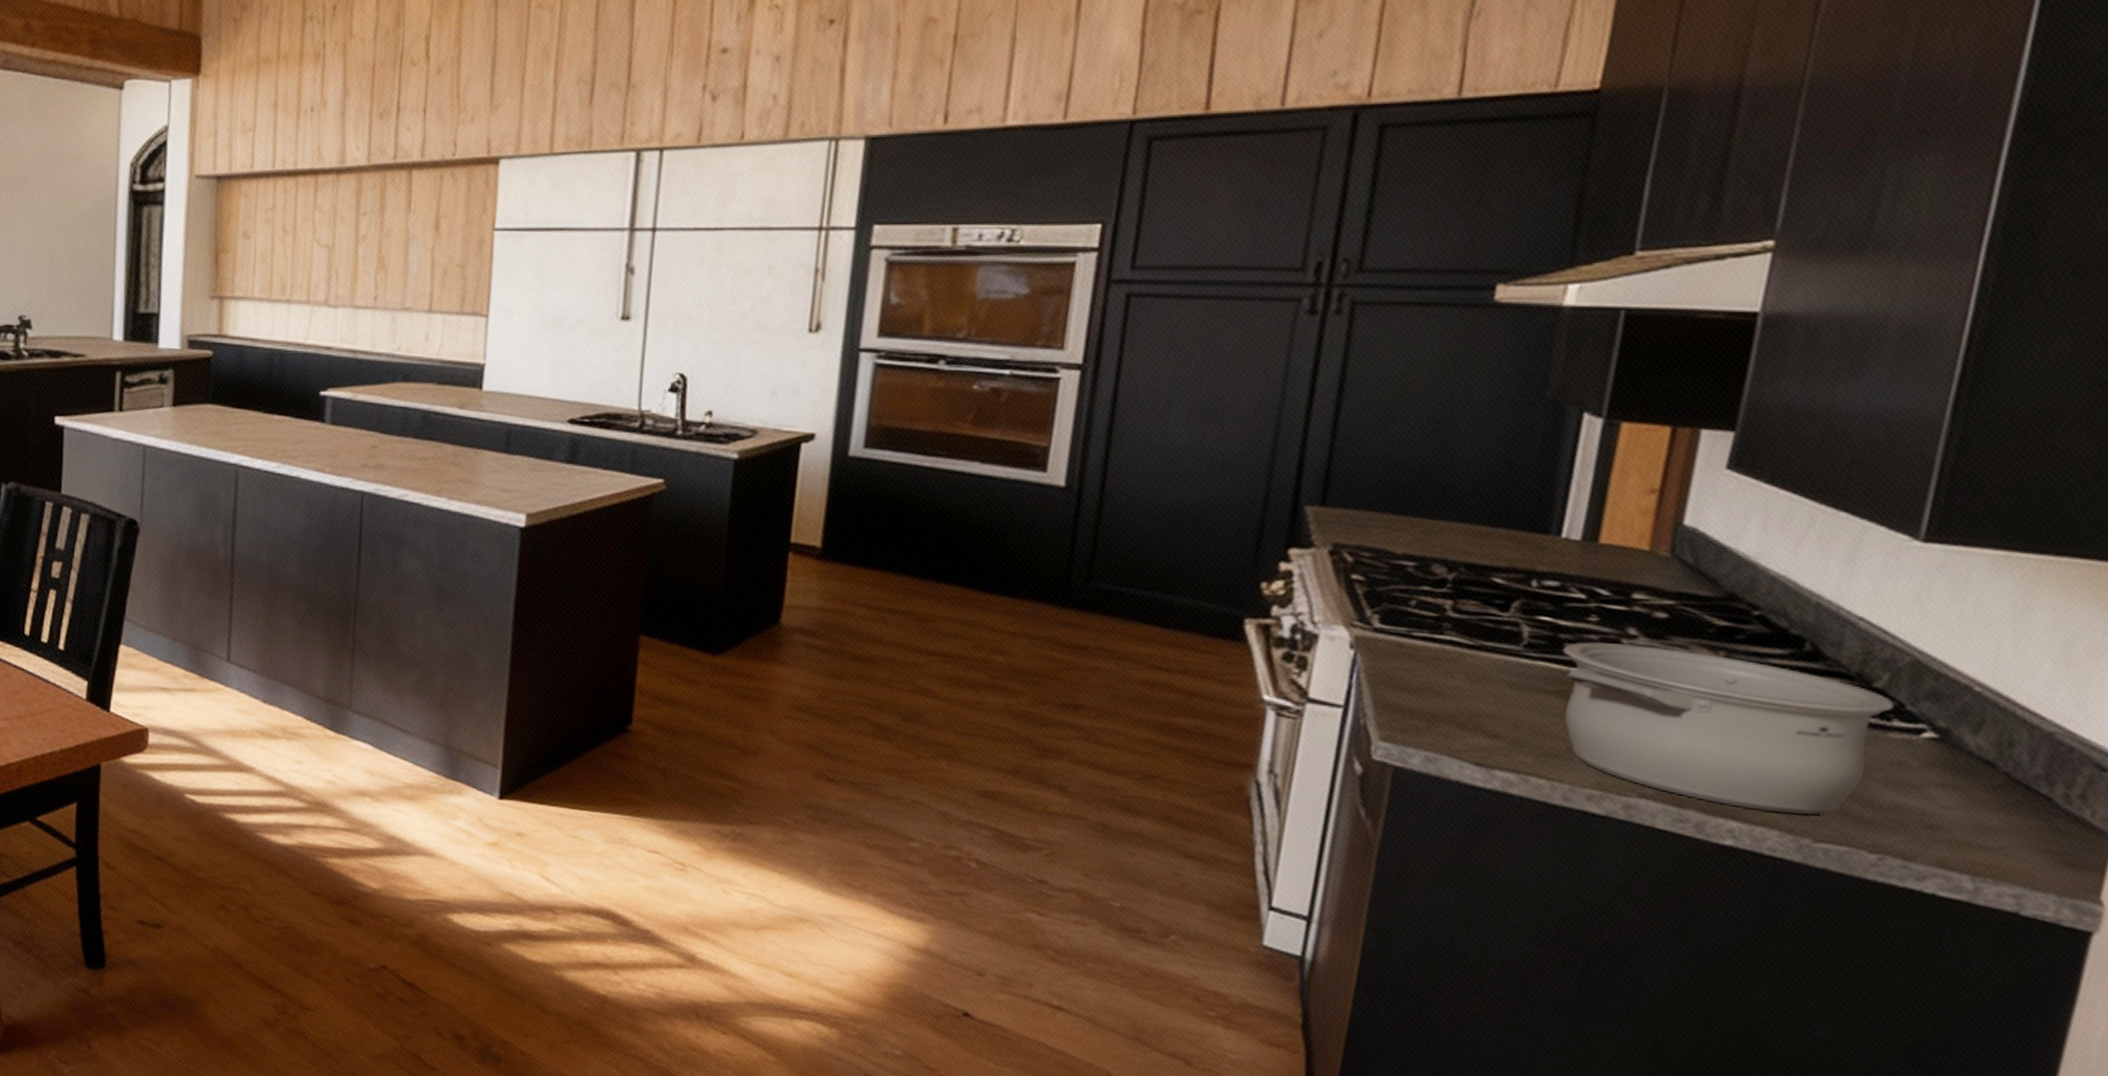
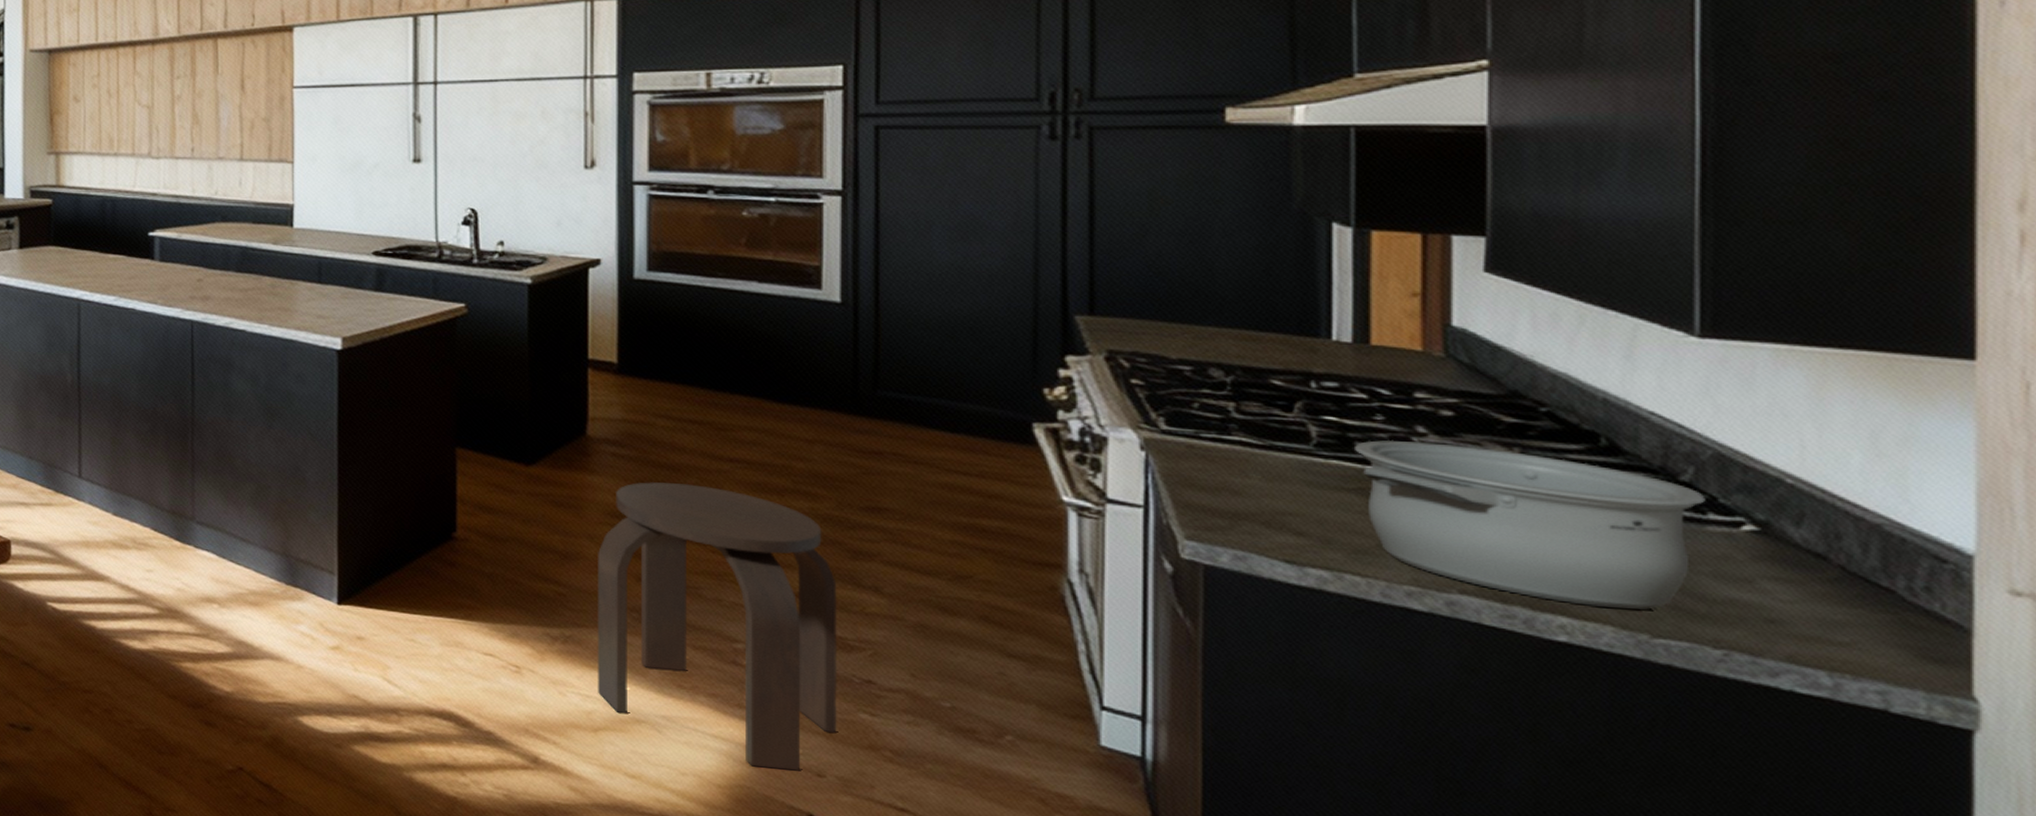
stool: none [764,674,1022,970] -> present [597,482,837,771]

